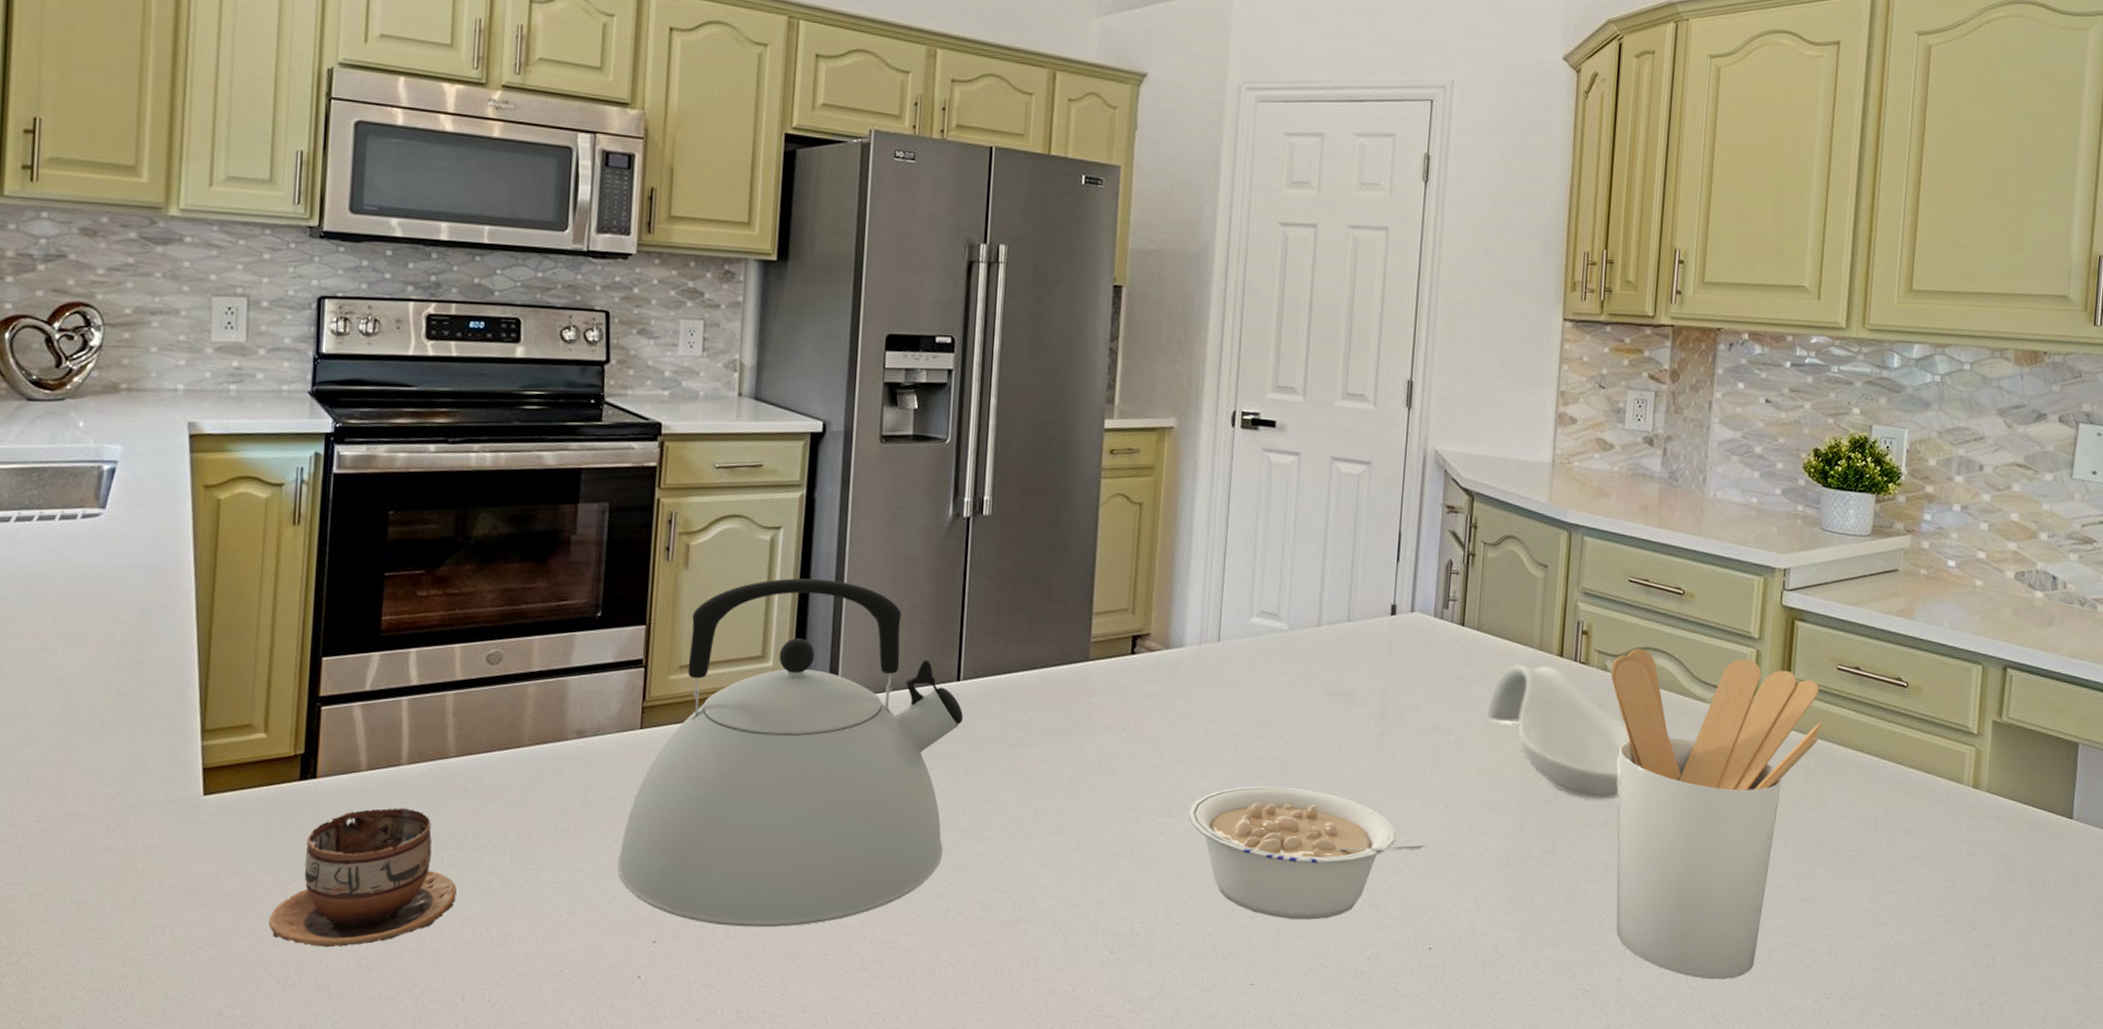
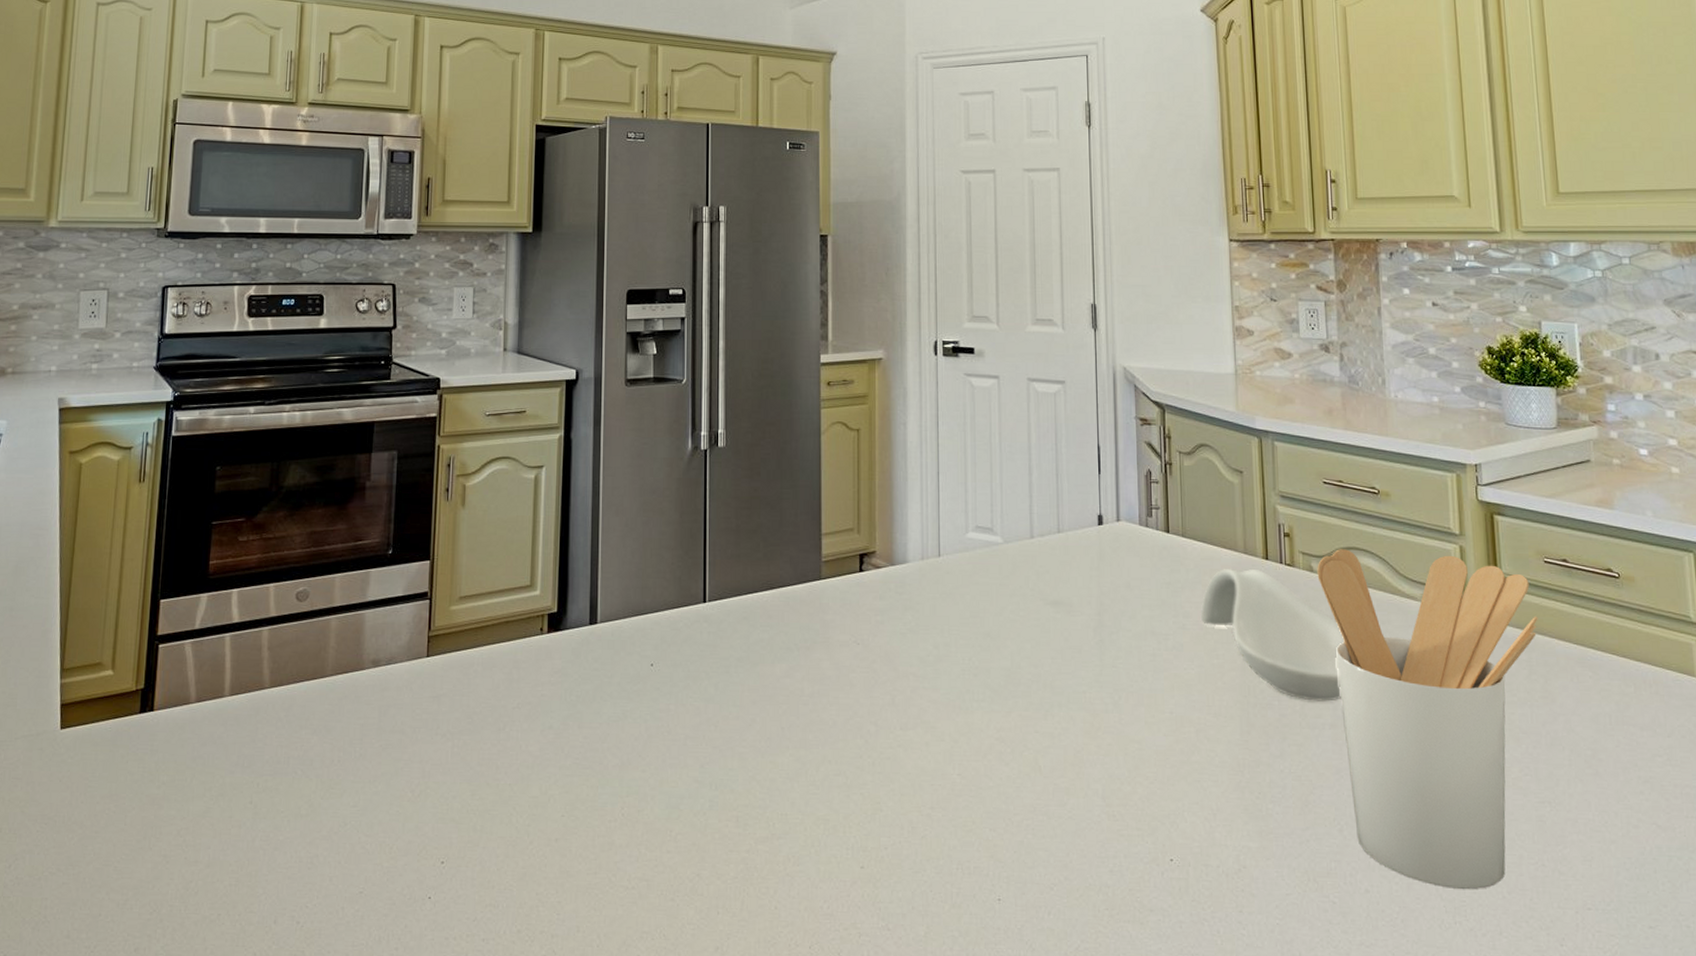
cup: present [268,808,457,948] -> none [111,737,270,872]
kettle: present [617,578,964,928] -> none [409,511,711,847]
legume: present [1188,786,1426,920] -> none [924,696,1156,832]

